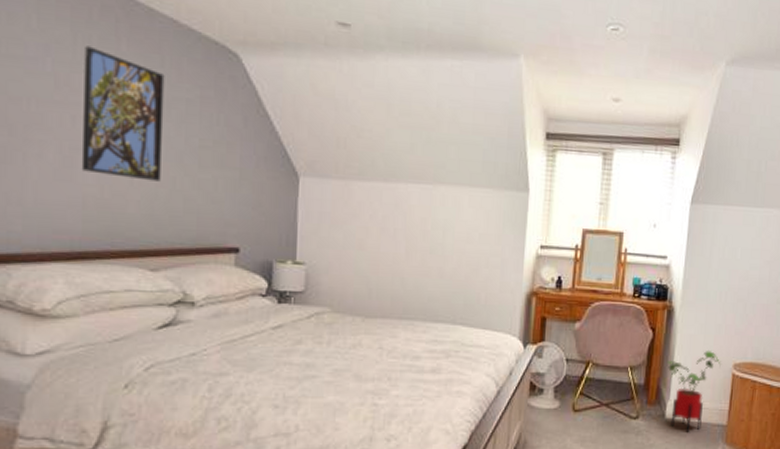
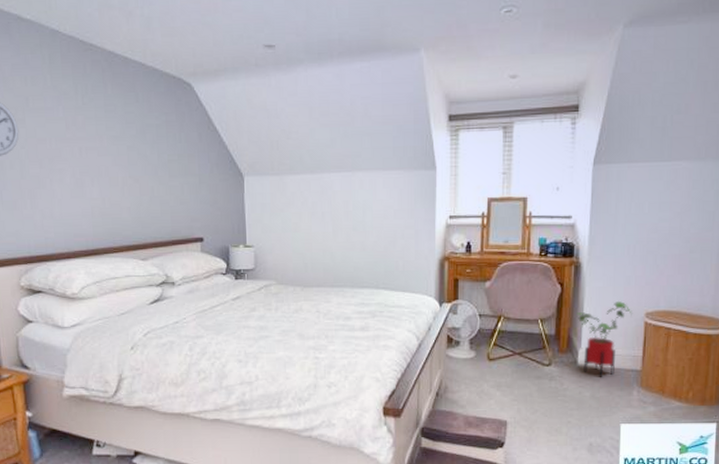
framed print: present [81,45,165,182] -> none [83,93,143,191]

